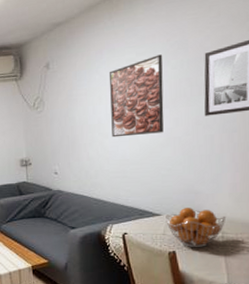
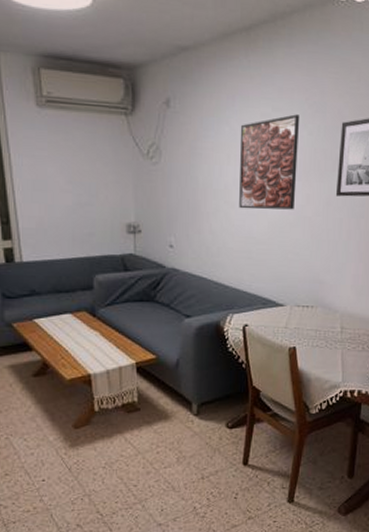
fruit basket: present [166,208,227,247] -> none [289,299,347,343]

